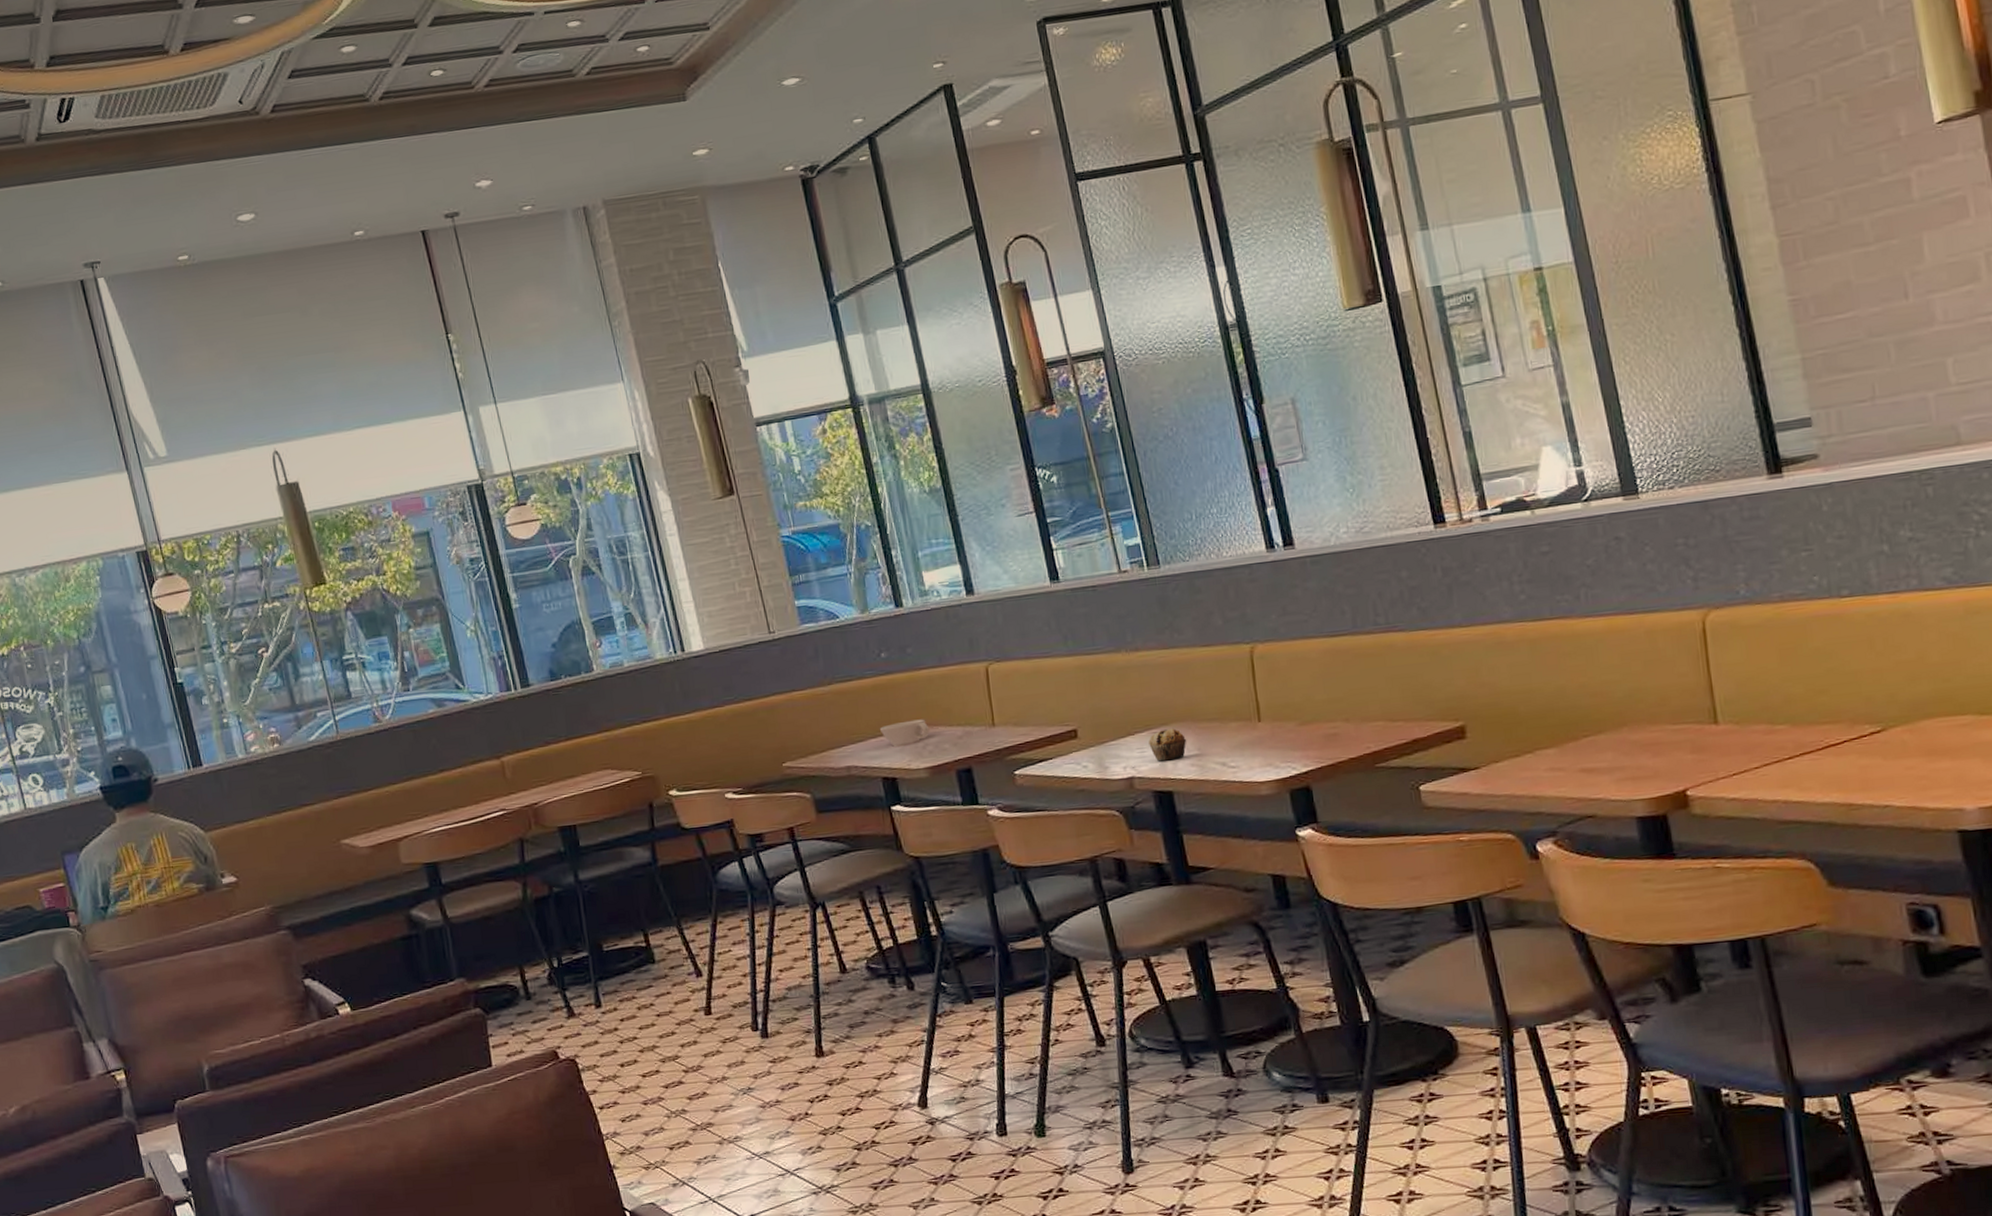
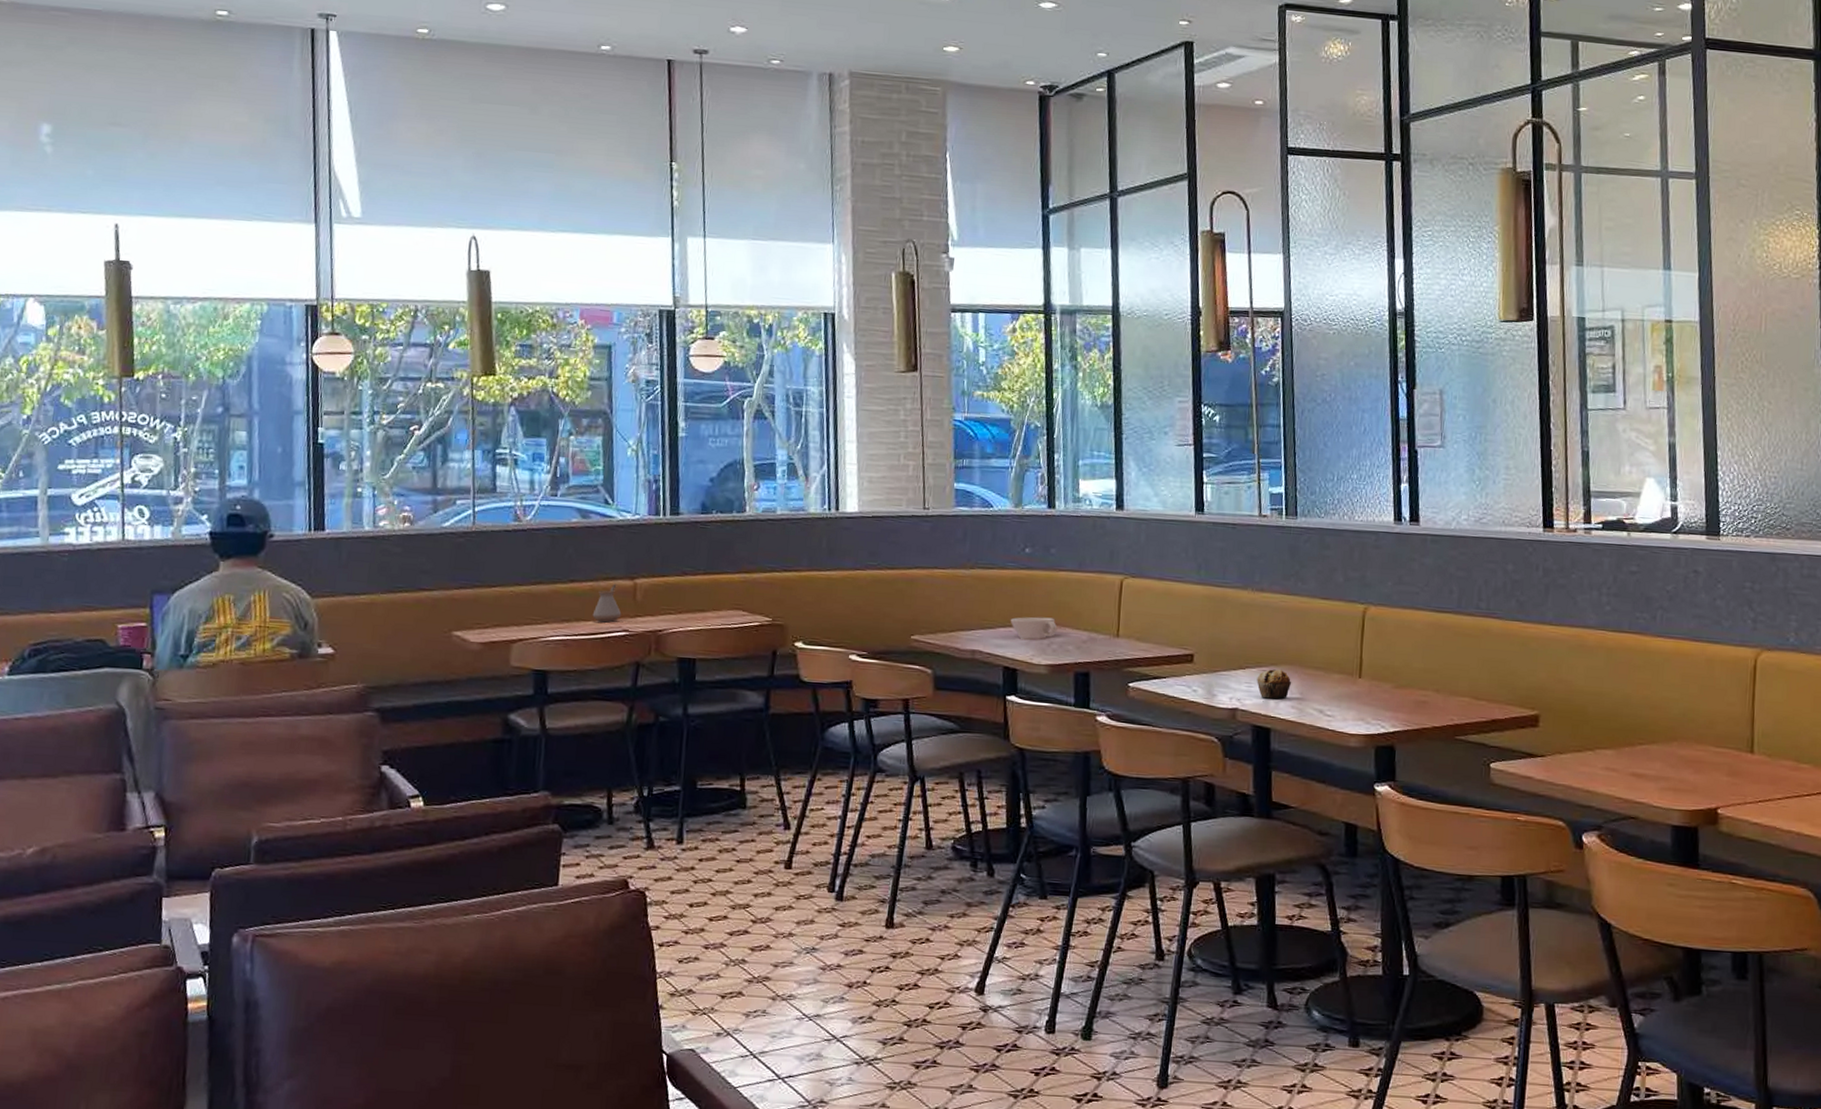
coffee pot: none [468,765,496,806] -> present [592,583,622,623]

